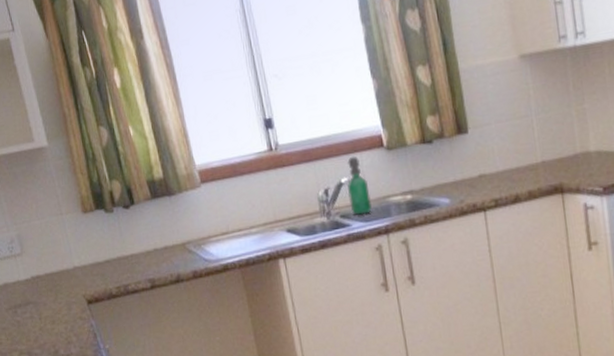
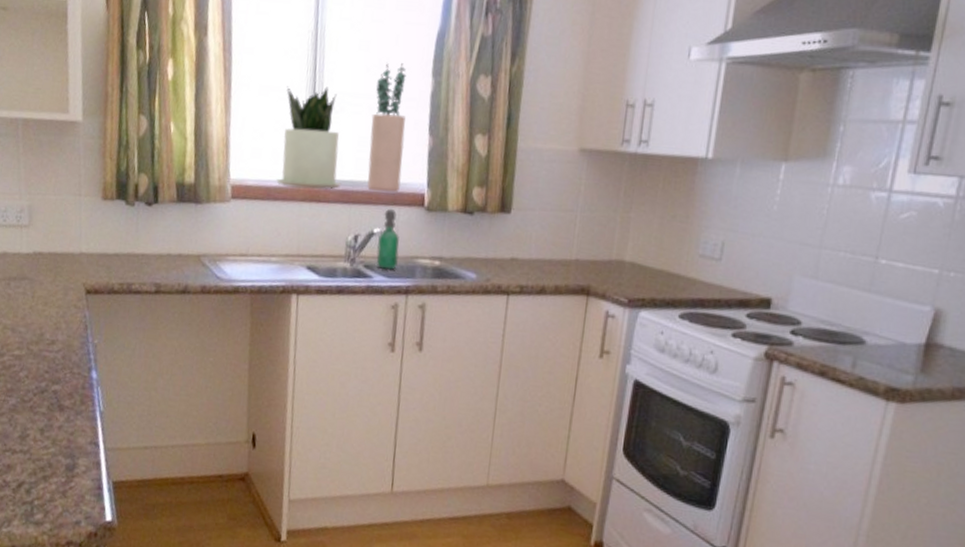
planter: none [228,57,301,160] -> present [276,86,342,190]
vase: none [311,17,357,145] -> present [367,63,407,193]

